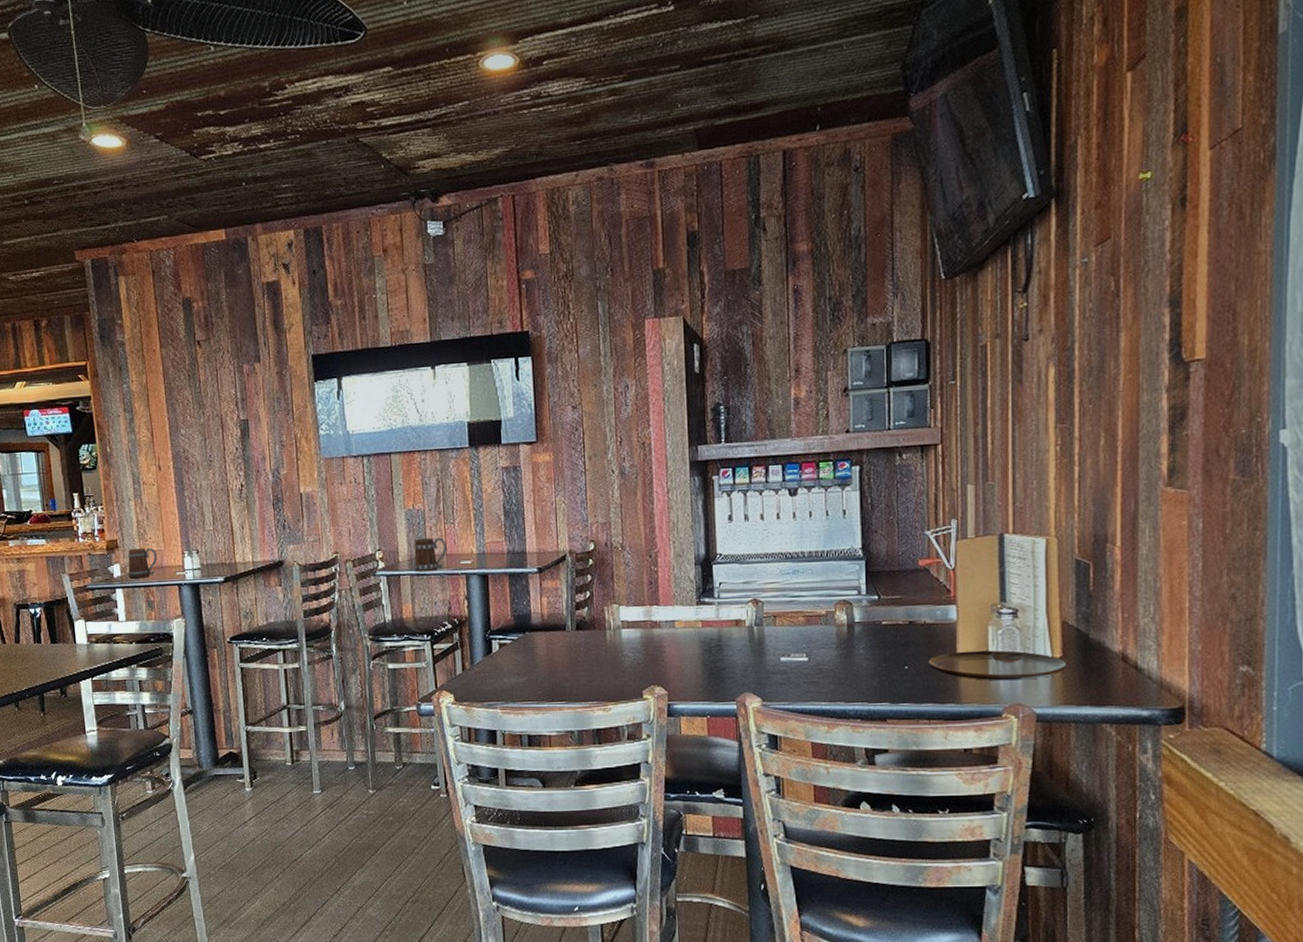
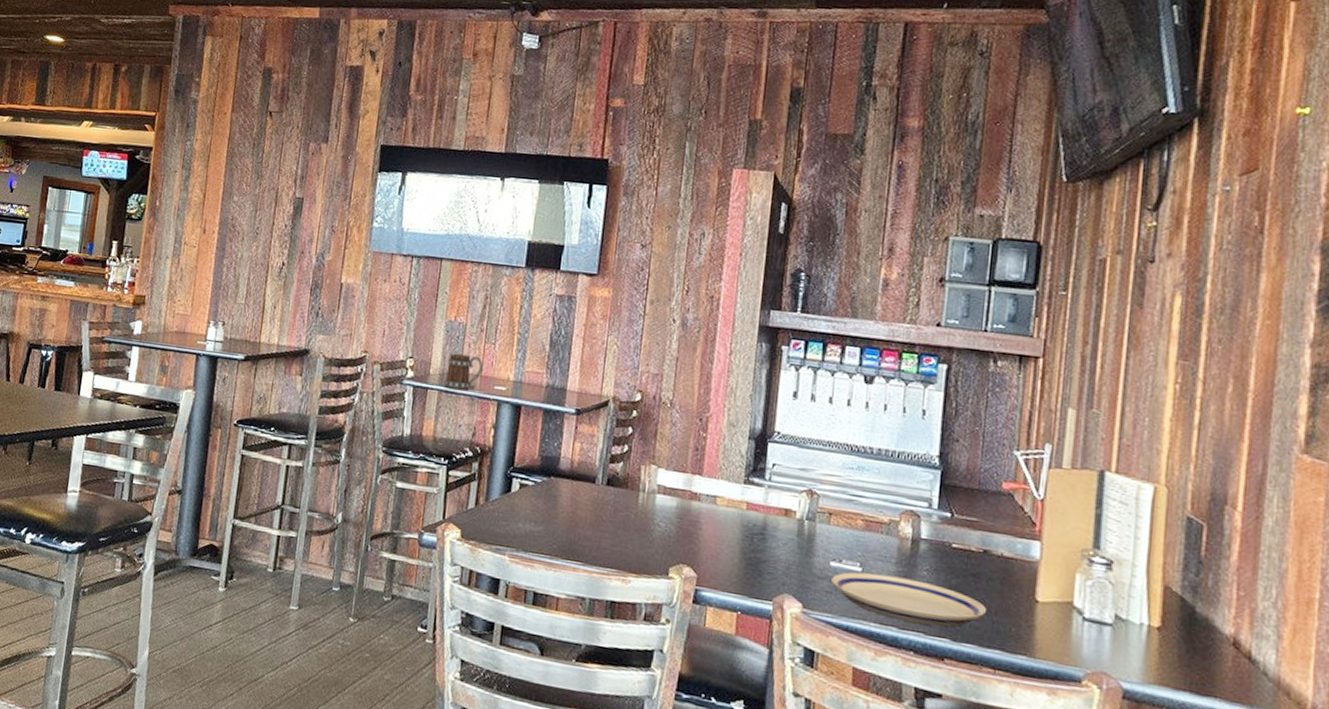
beer mug: present [128,547,157,579] -> none [148,307,182,341]
plate: none [784,658,917,695] -> present [831,572,986,627]
plate: present [928,650,1067,681] -> none [1000,595,1166,648]

